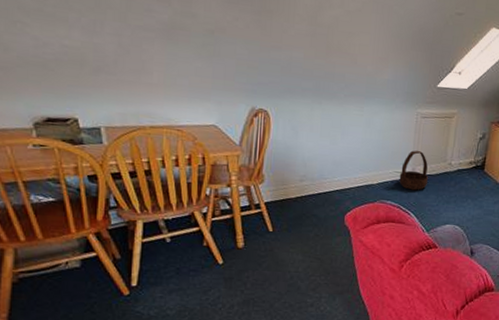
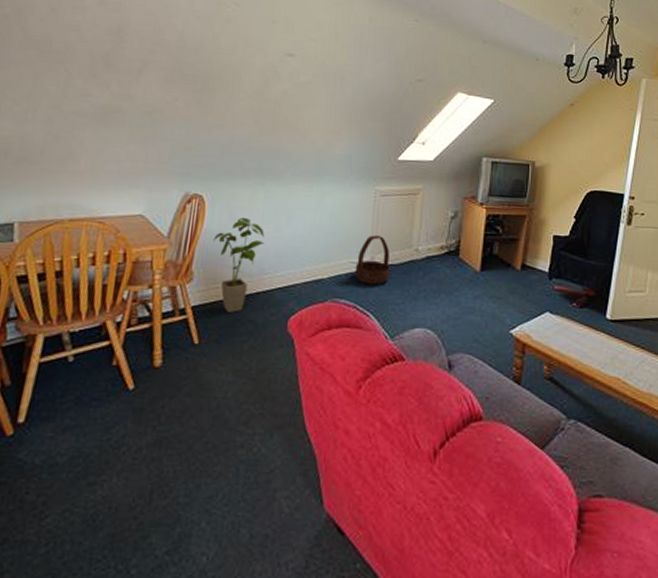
house plant: none [279,130,324,208] -> present [213,217,265,313]

